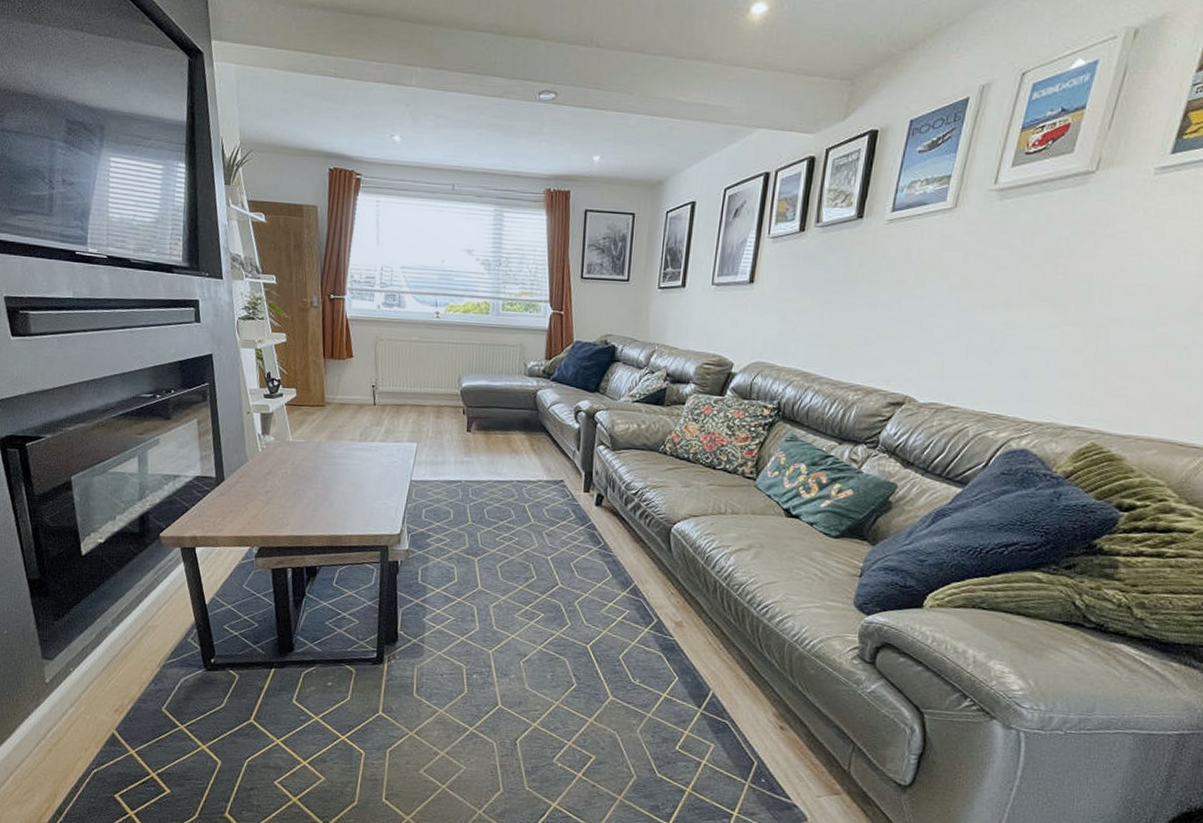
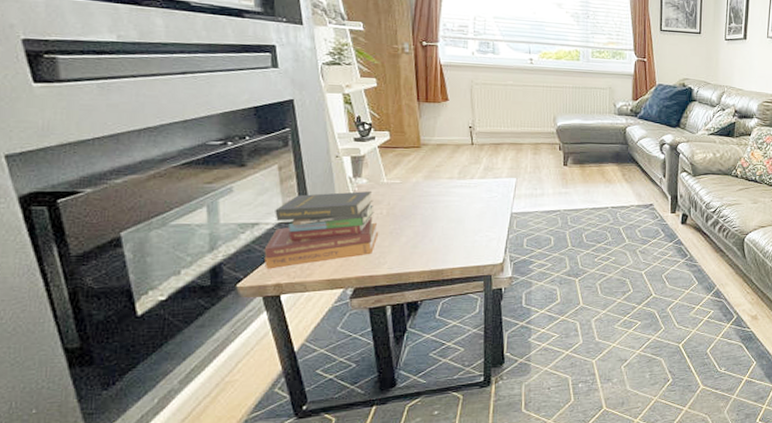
books: none [182,449,282,521] -> present [263,191,378,269]

